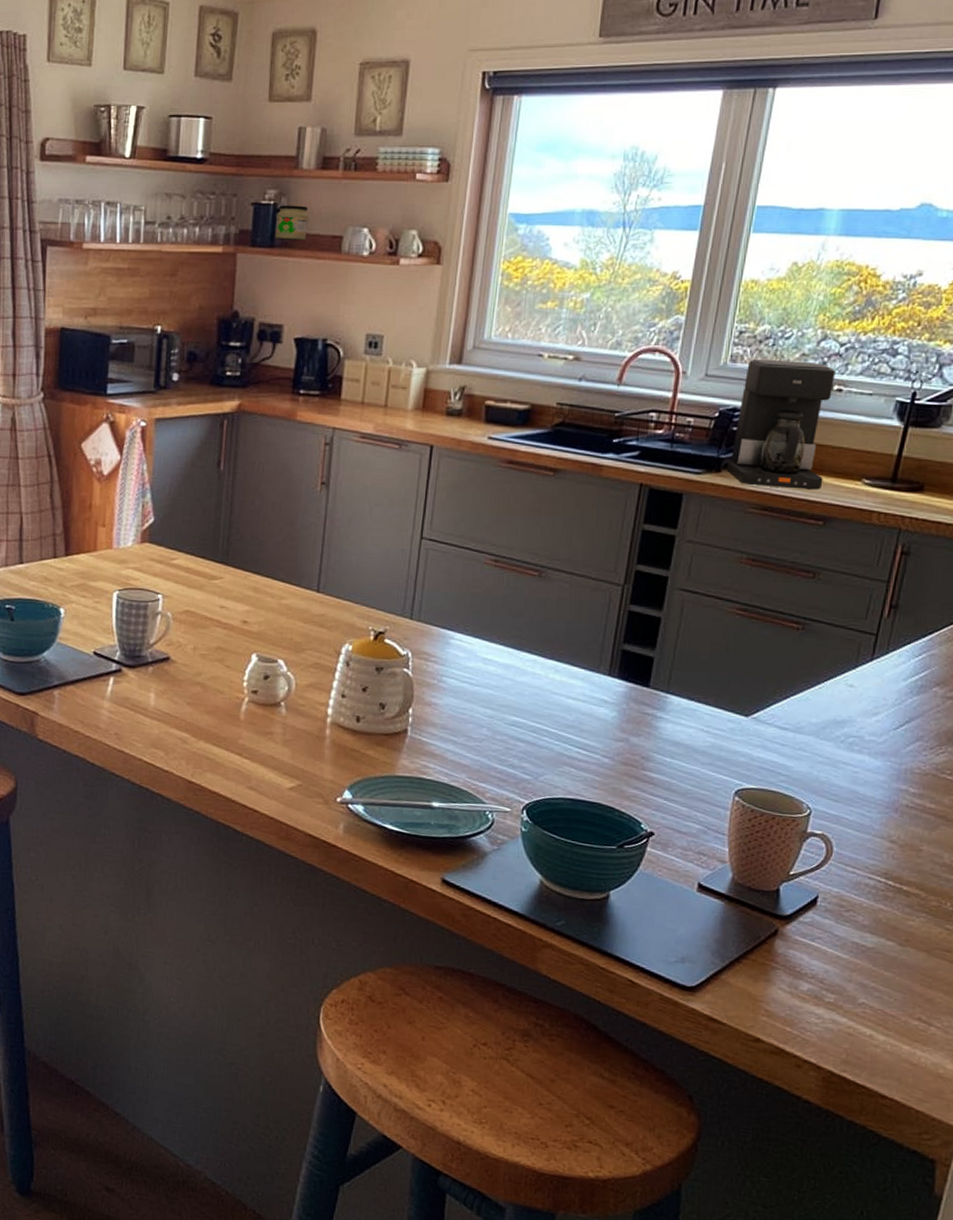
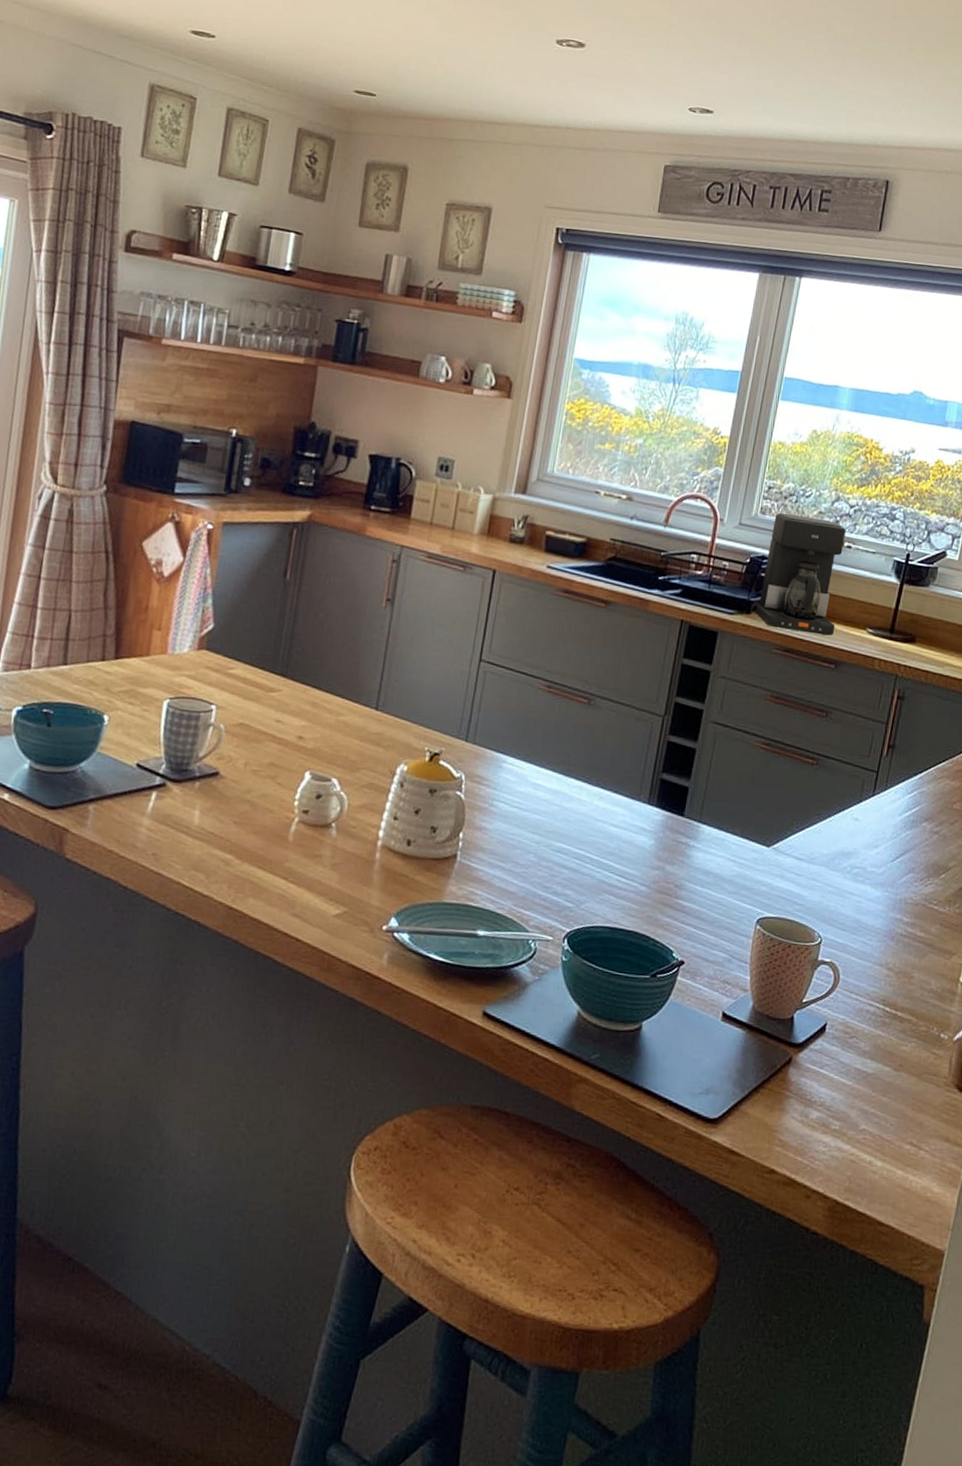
jar: present [274,205,308,241] -> none [356,325,390,362]

